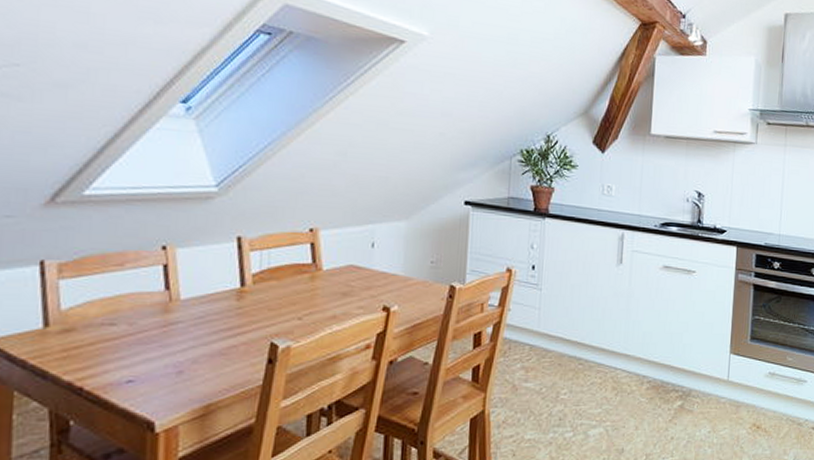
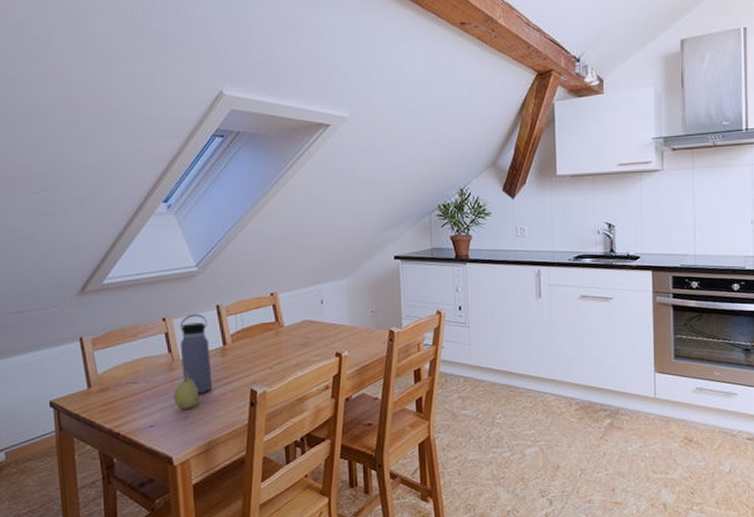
fruit: none [165,314,200,362] -> present [174,371,199,409]
water bottle: none [181,244,223,345] -> present [179,313,213,394]

